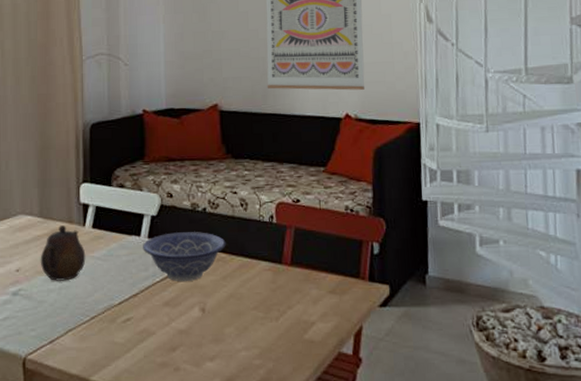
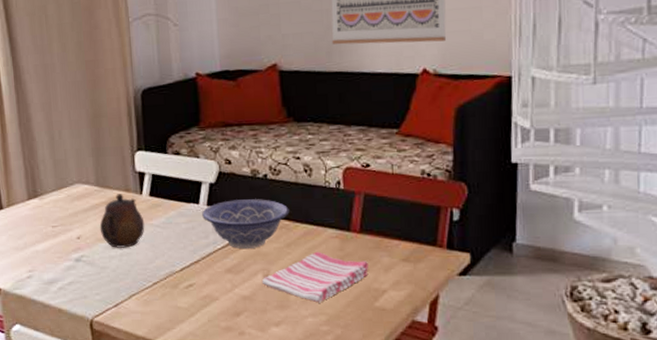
dish towel: none [198,283,299,336] -> present [261,251,369,303]

